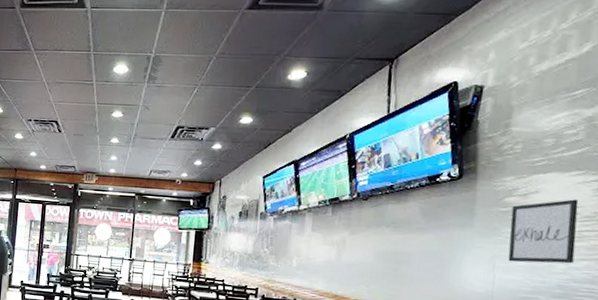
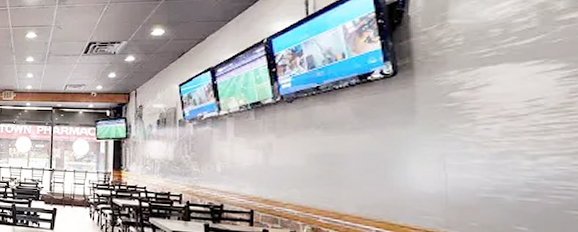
wall art: present [508,199,579,264] -> none [459,90,542,160]

